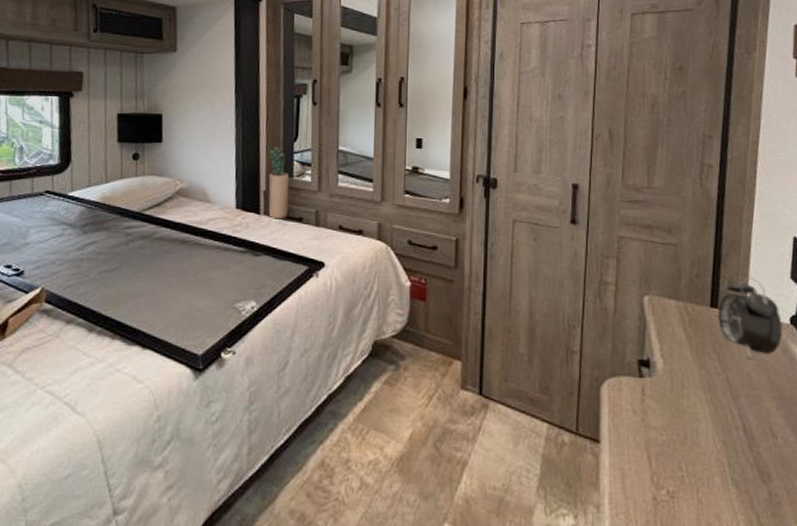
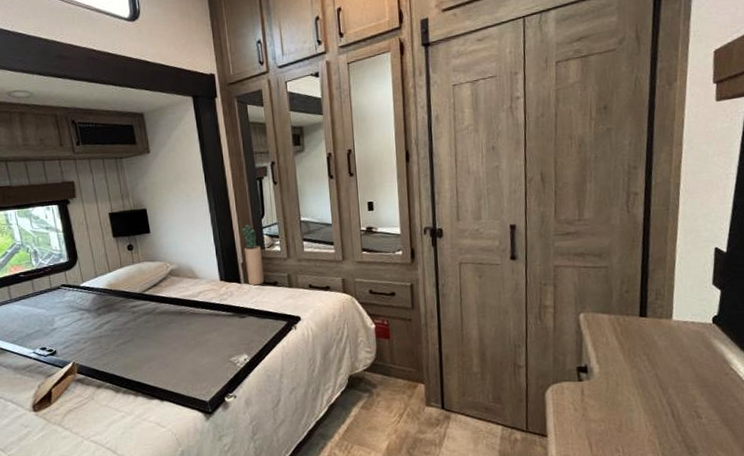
alarm clock: present [716,277,783,358] -> none [645,287,706,355]

